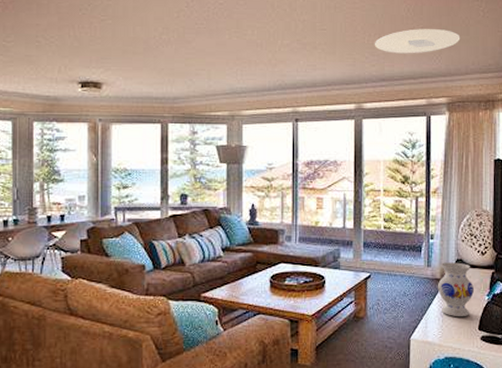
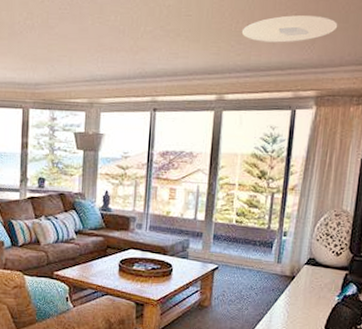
vase: present [437,262,475,317] -> none [285,260,325,315]

